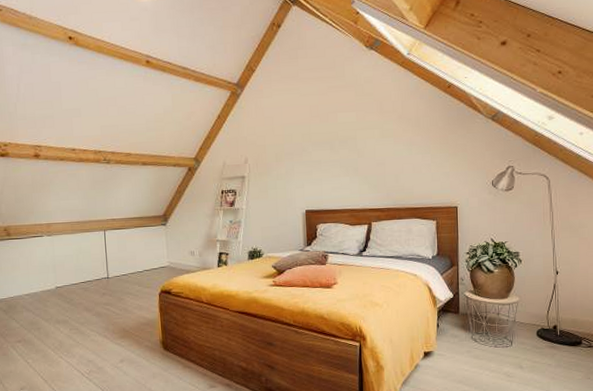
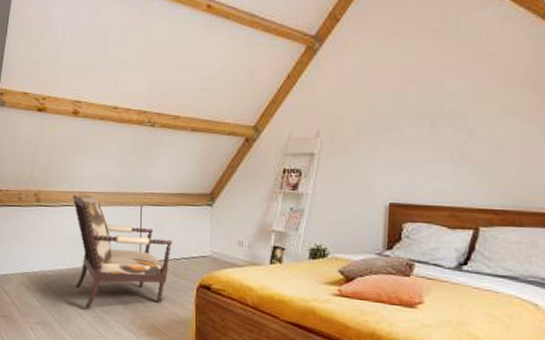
armchair: none [41,225,135,323] -> present [72,194,173,309]

